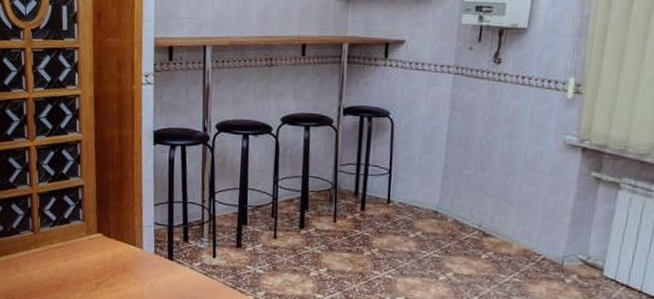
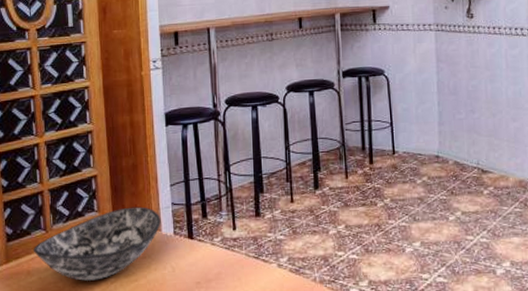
bowl: none [21,220,143,286] -> present [33,206,161,281]

